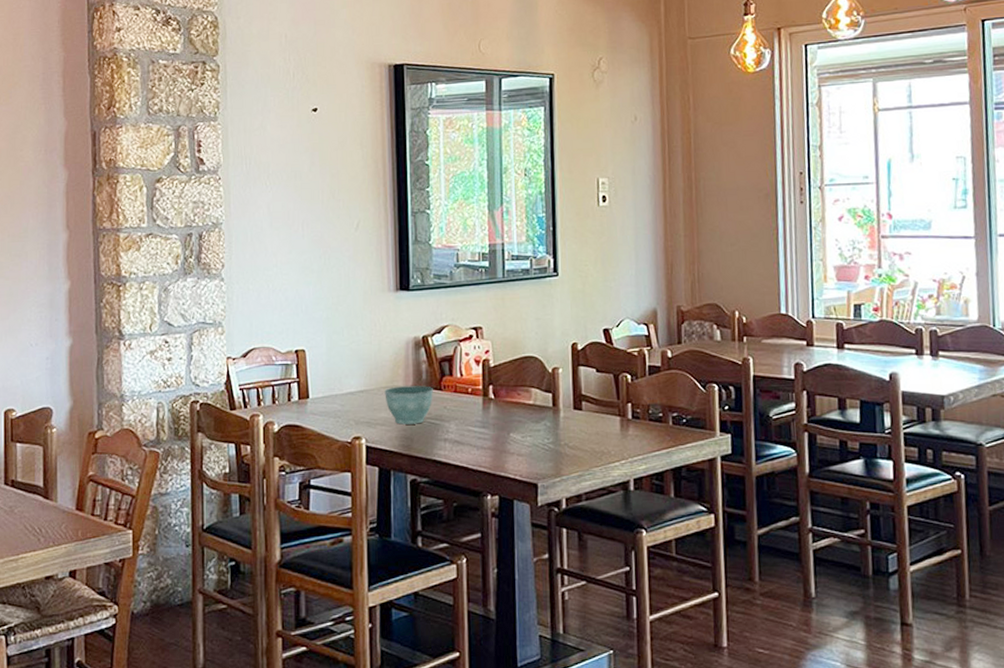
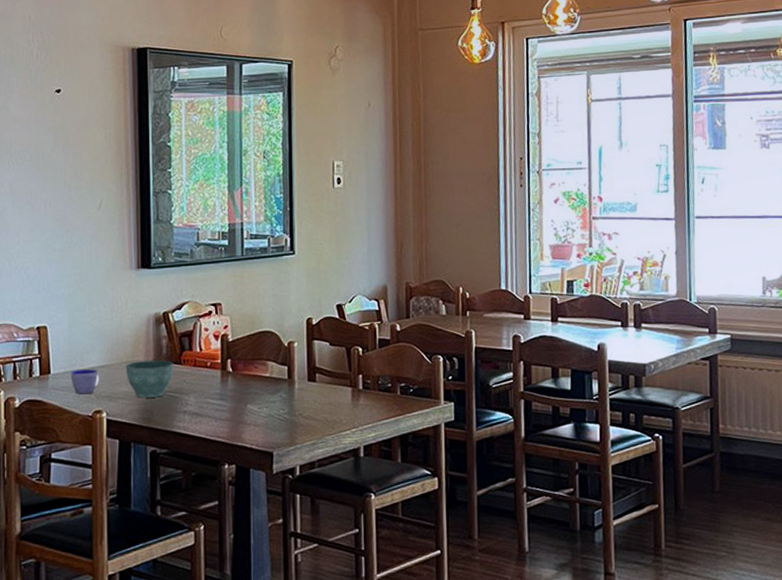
cup: none [329,394,359,420] -> present [70,369,100,395]

